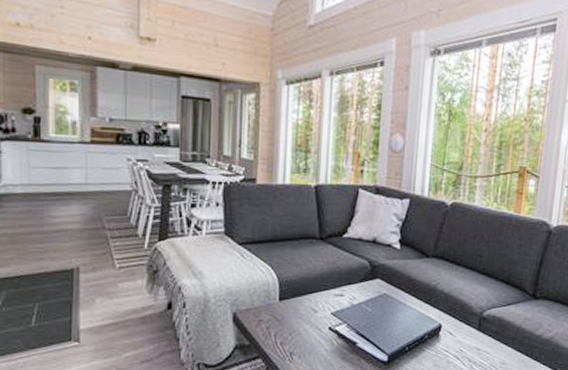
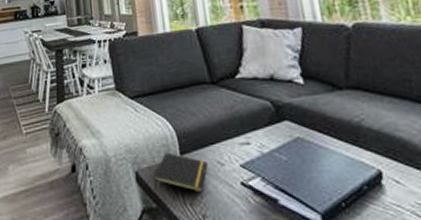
notepad: none [249,297,303,334] -> present [152,152,208,193]

